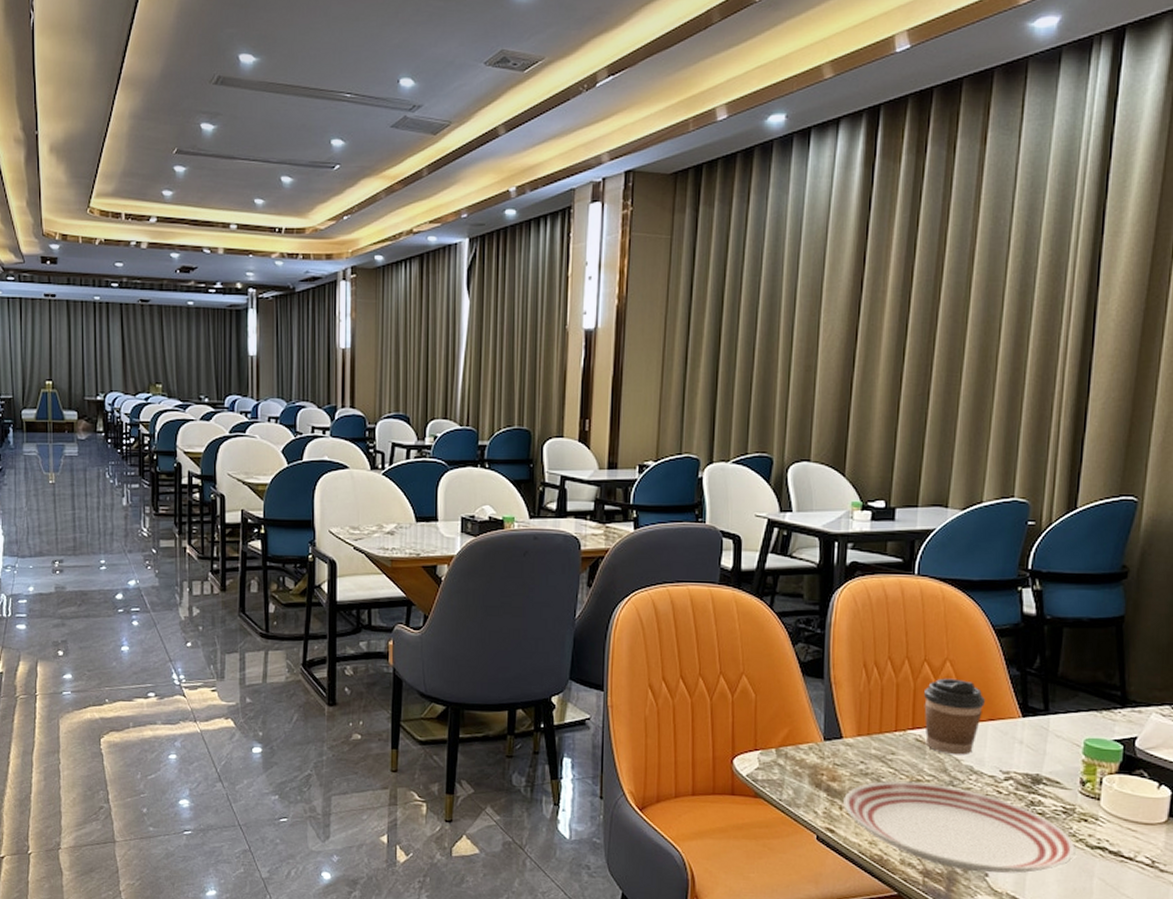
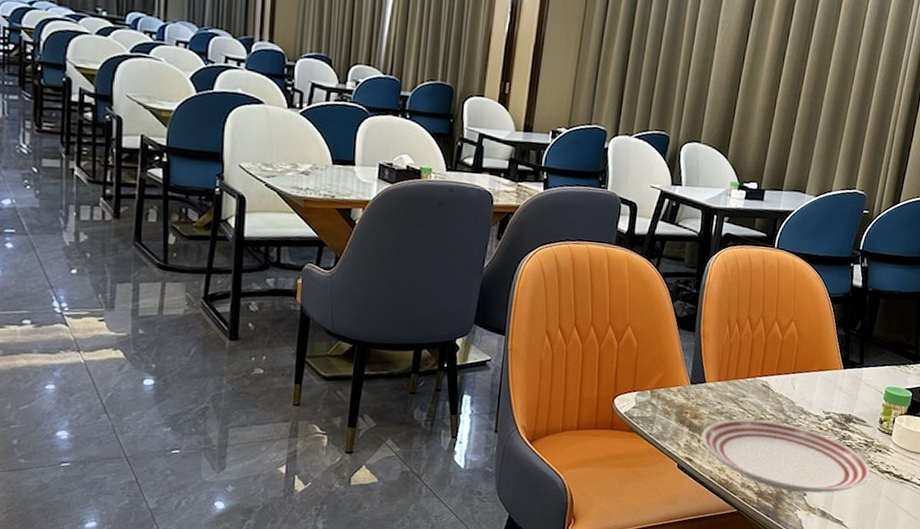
coffee cup: present [924,678,985,755] -> none [770,335,818,399]

